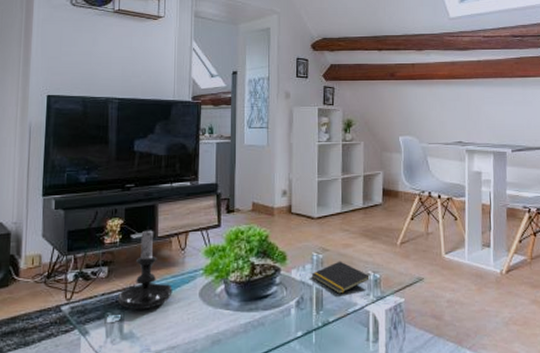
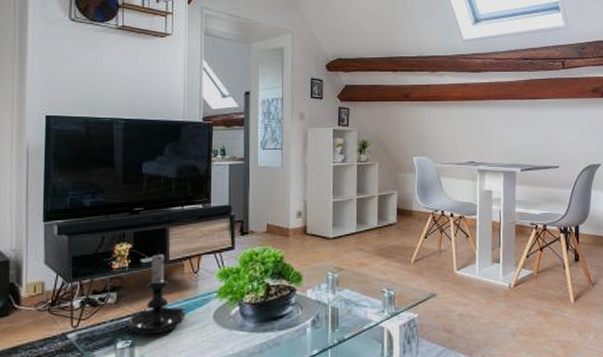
notepad: present [311,261,371,294] -> none [327,279,386,312]

